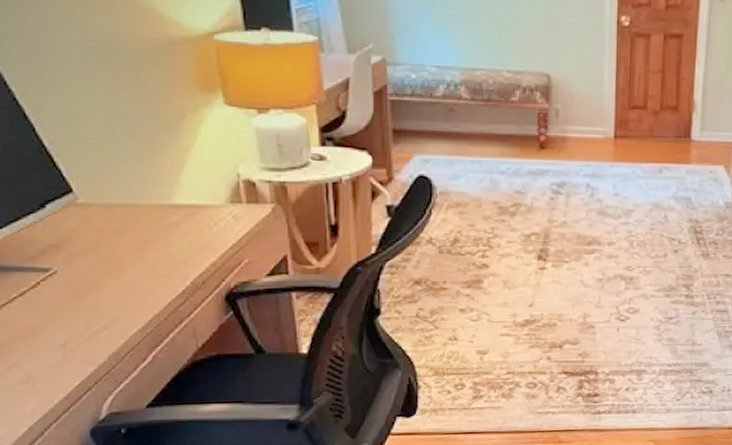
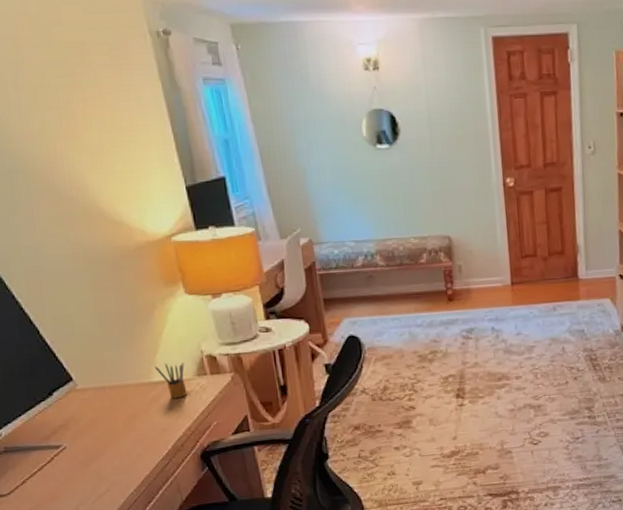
pencil box: none [177,184,216,226] -> present [154,363,187,398]

